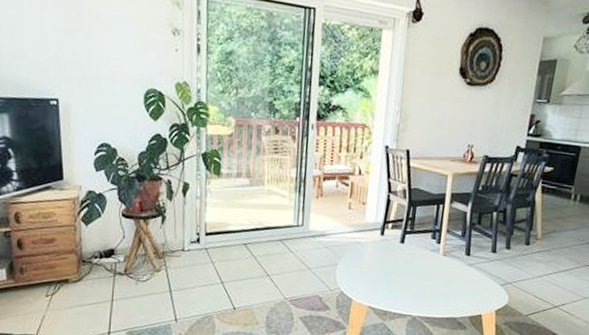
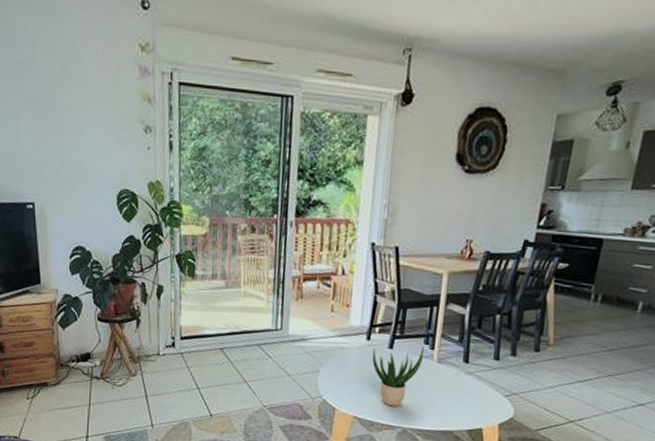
potted plant: none [385,240,432,296] -> present [372,346,424,406]

